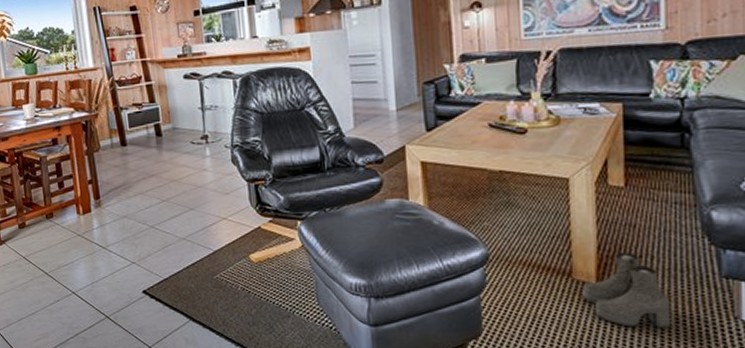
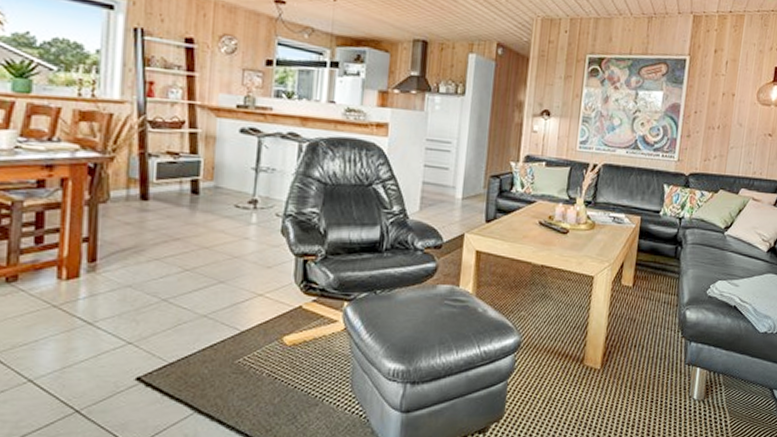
boots: present [582,252,672,329] -> none [589,342,650,408]

